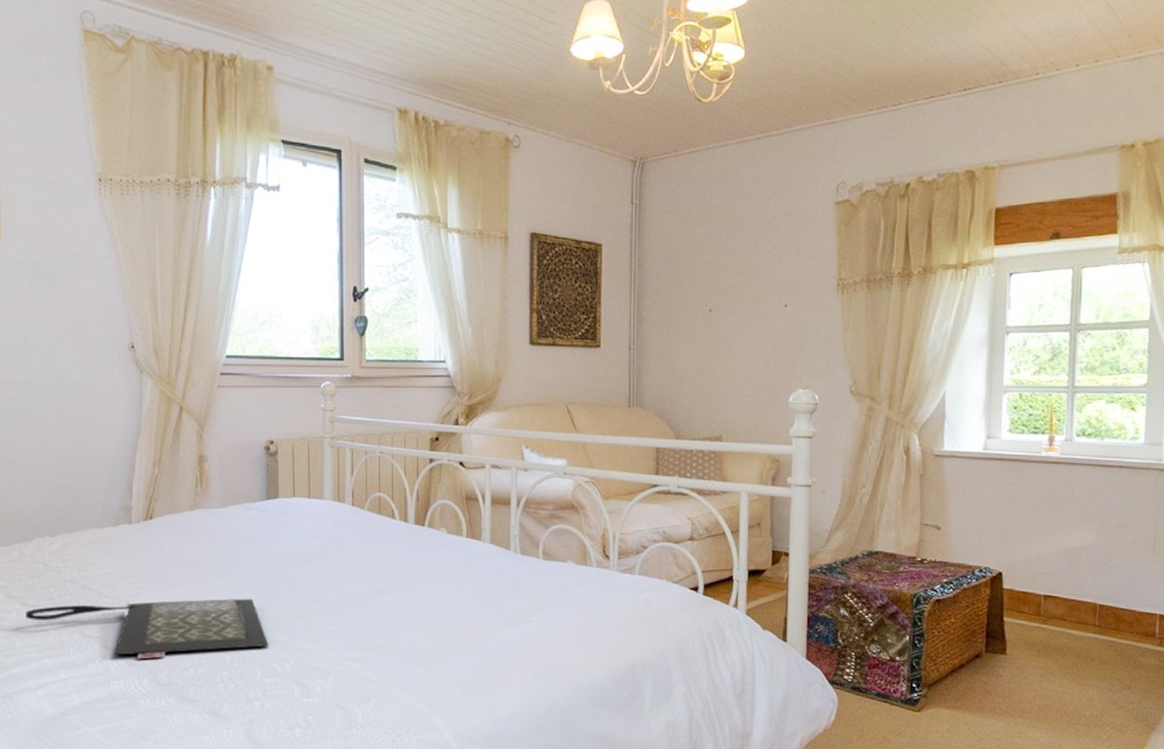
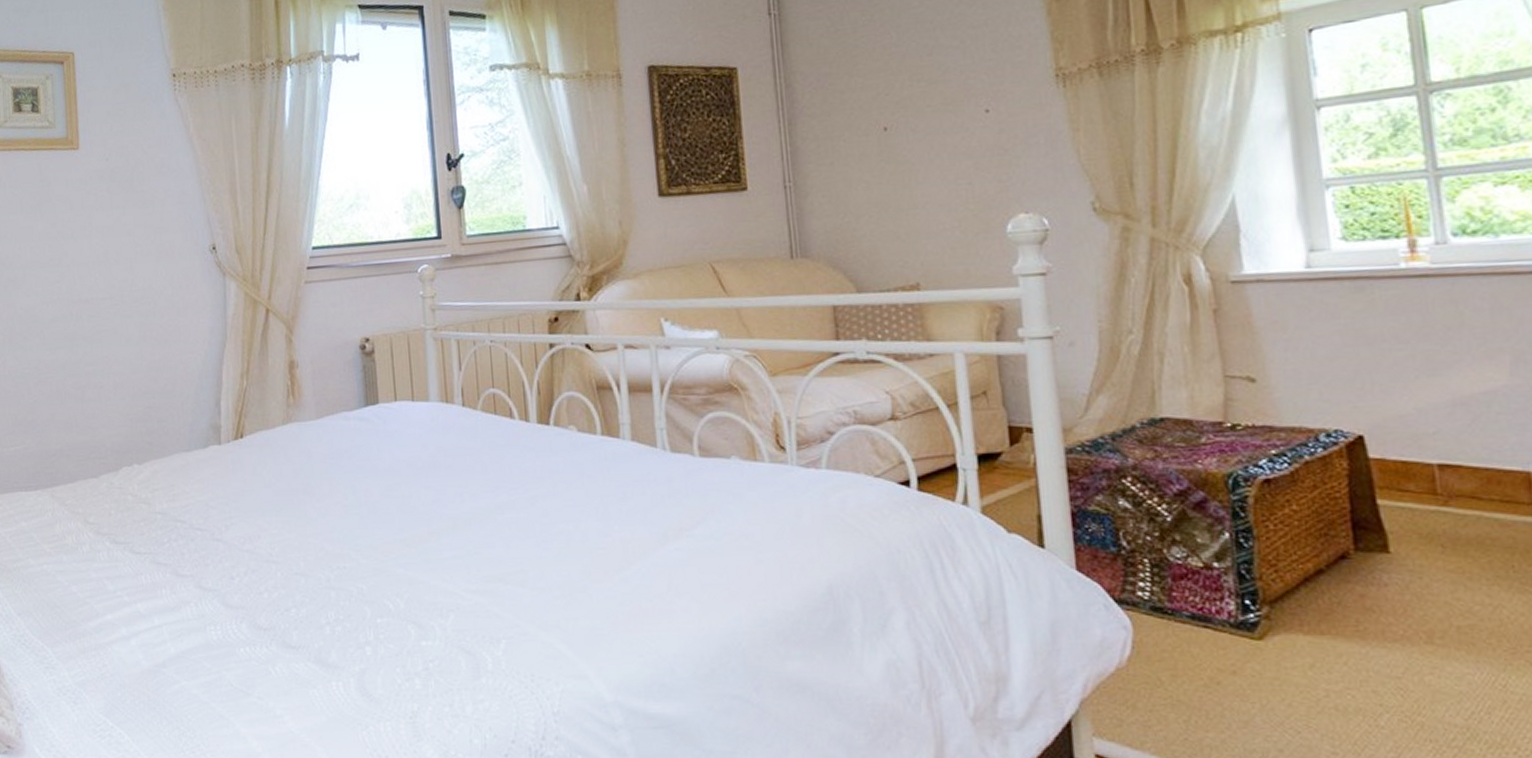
clutch bag: present [25,598,269,660] -> none [116,523,378,600]

